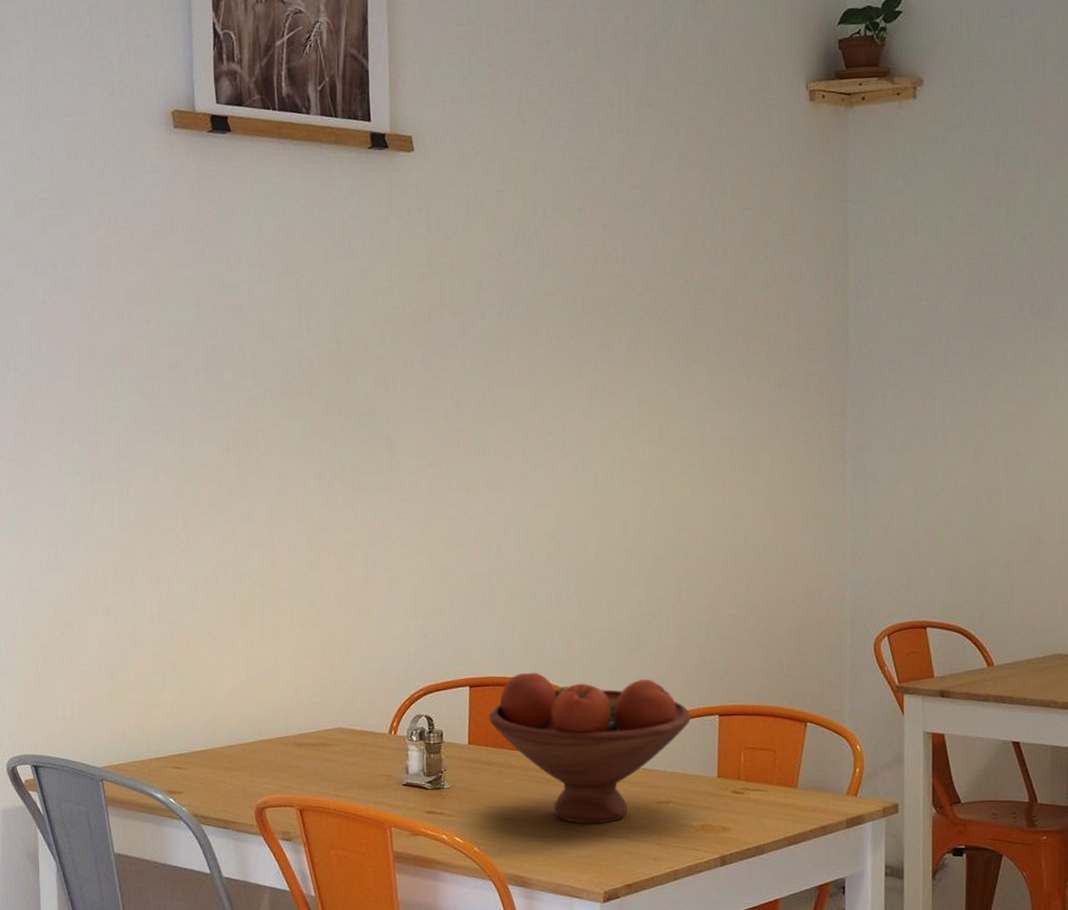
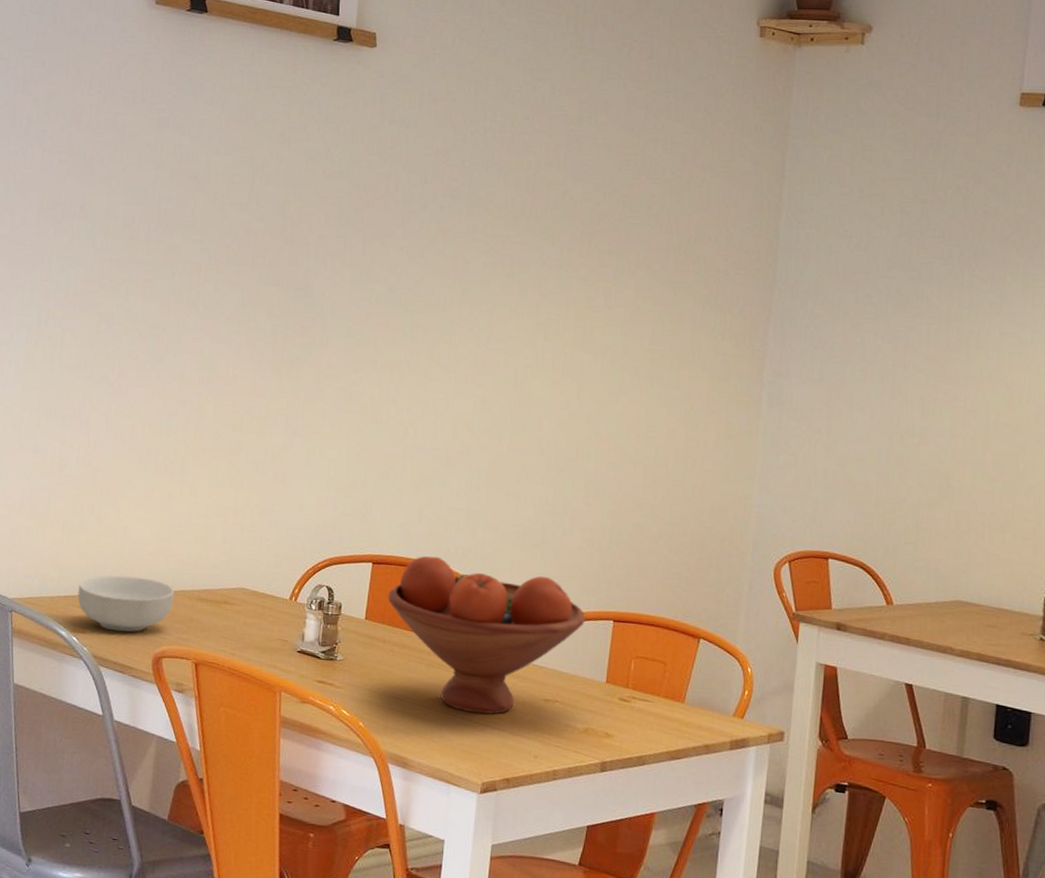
cereal bowl: none [169,729,270,787] -> present [77,575,175,632]

